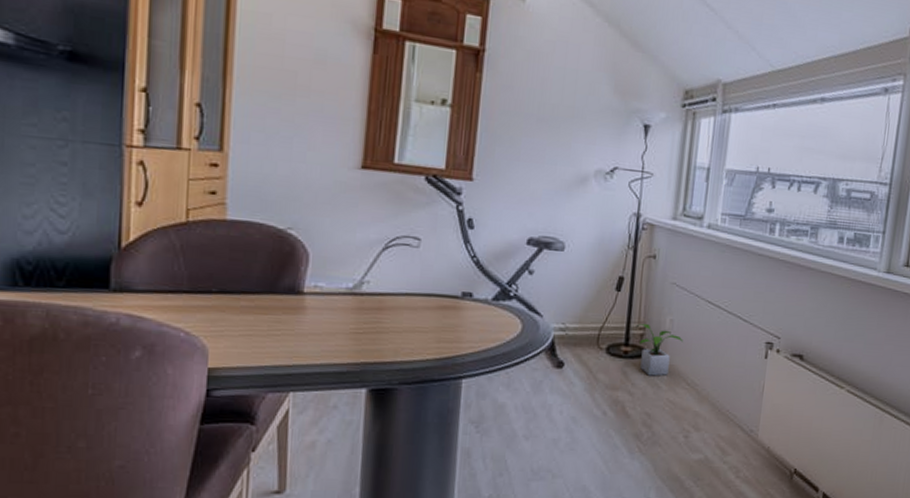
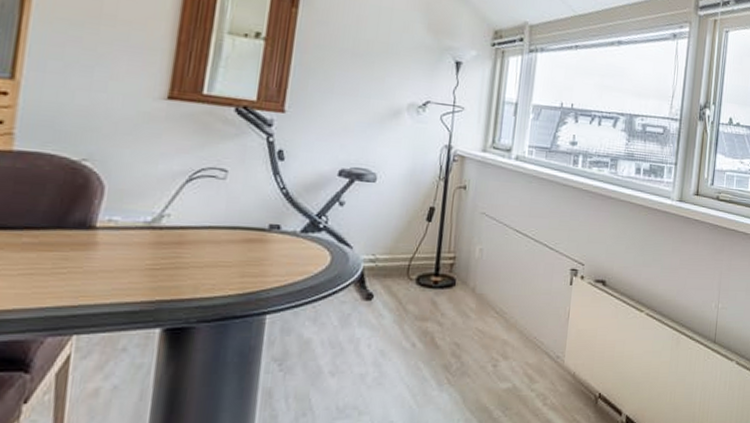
potted plant: present [636,324,683,376] -> none [446,253,492,306]

